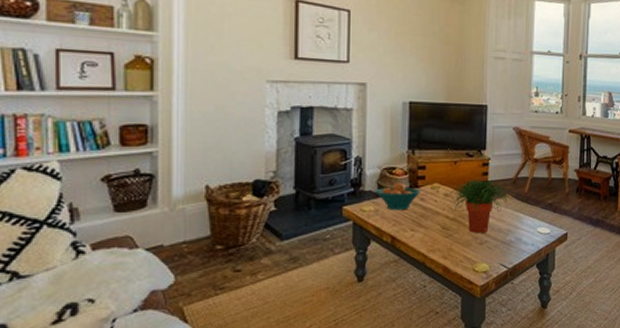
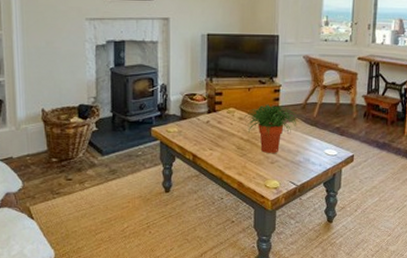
fruit bowl: present [376,182,421,211] -> none [179,107,218,132]

